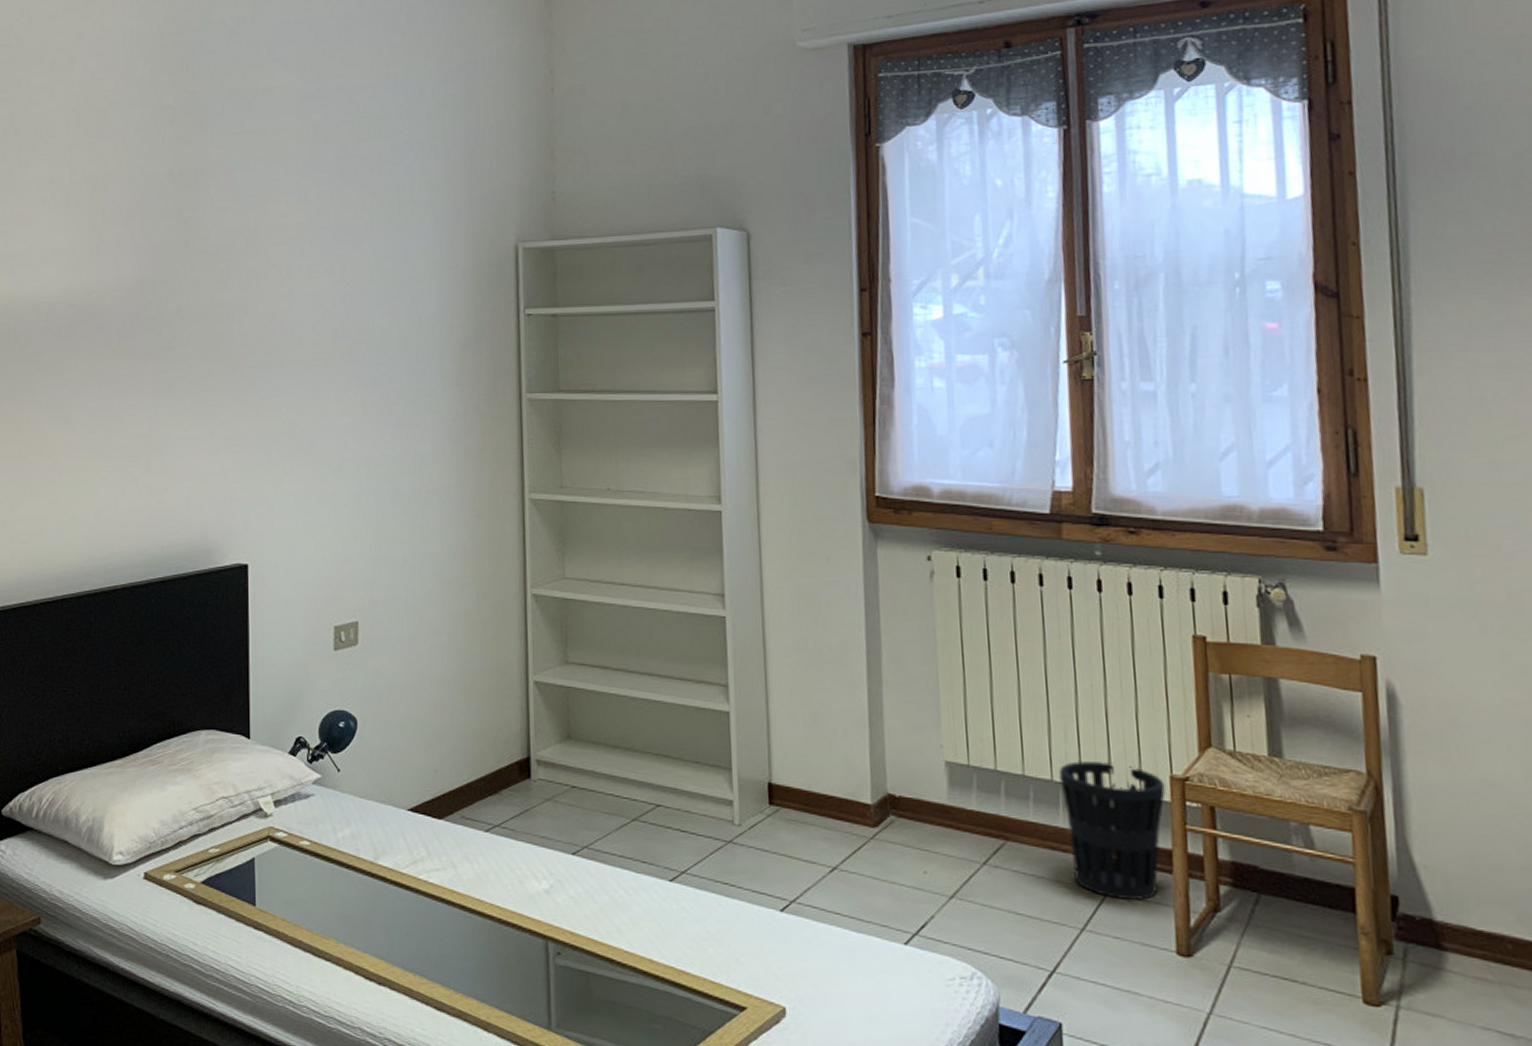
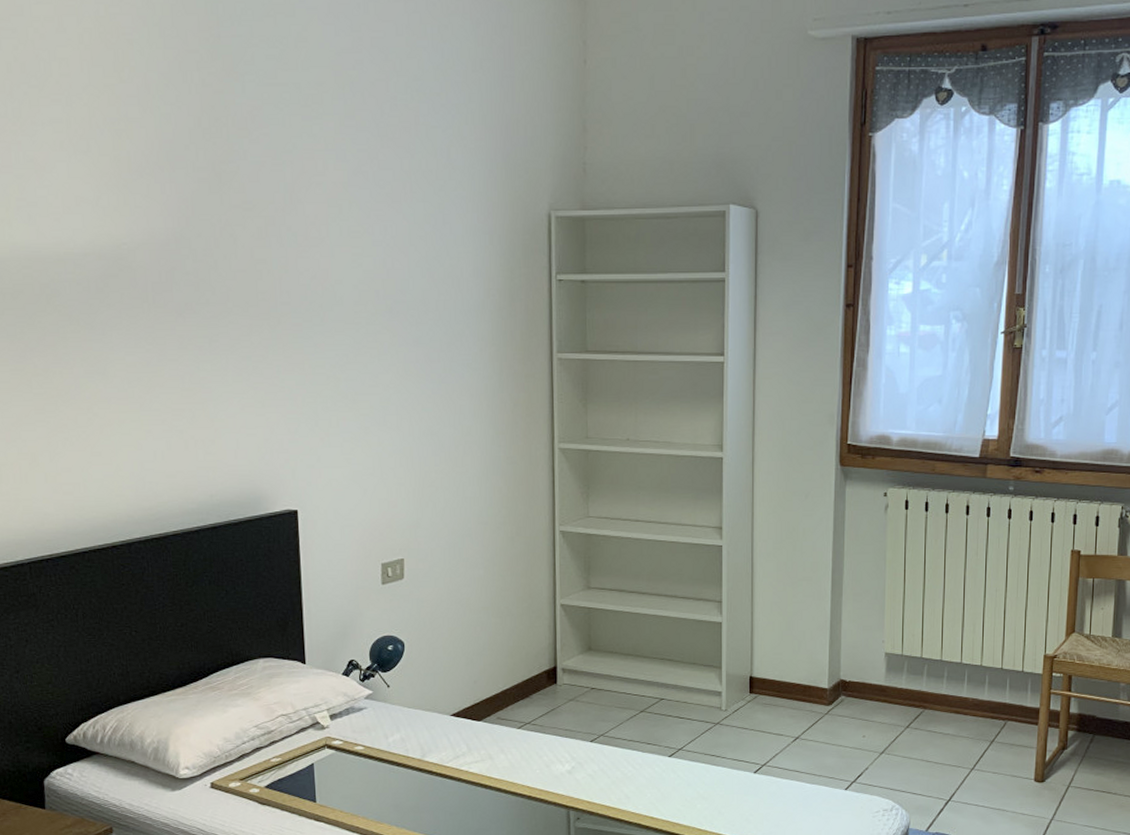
wastebasket: present [1059,761,1165,901] -> none [967,647,1040,746]

